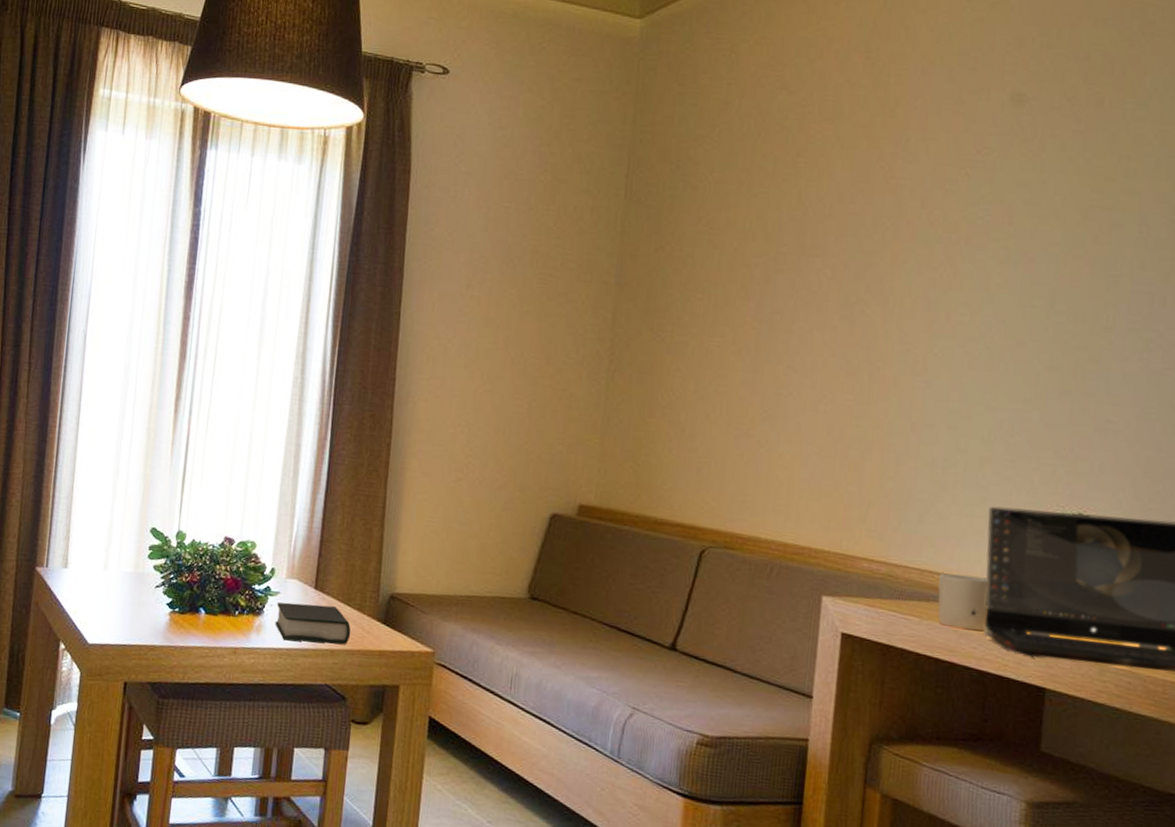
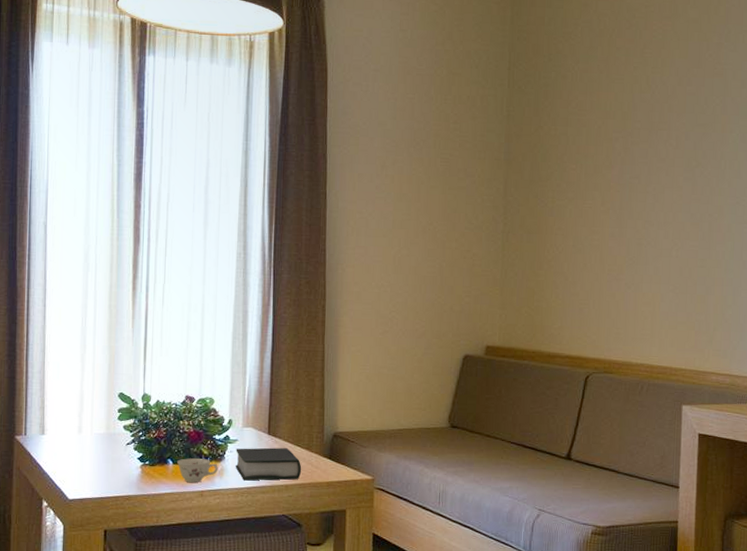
teacup: none [210,608,256,638] -> present [177,458,218,482]

